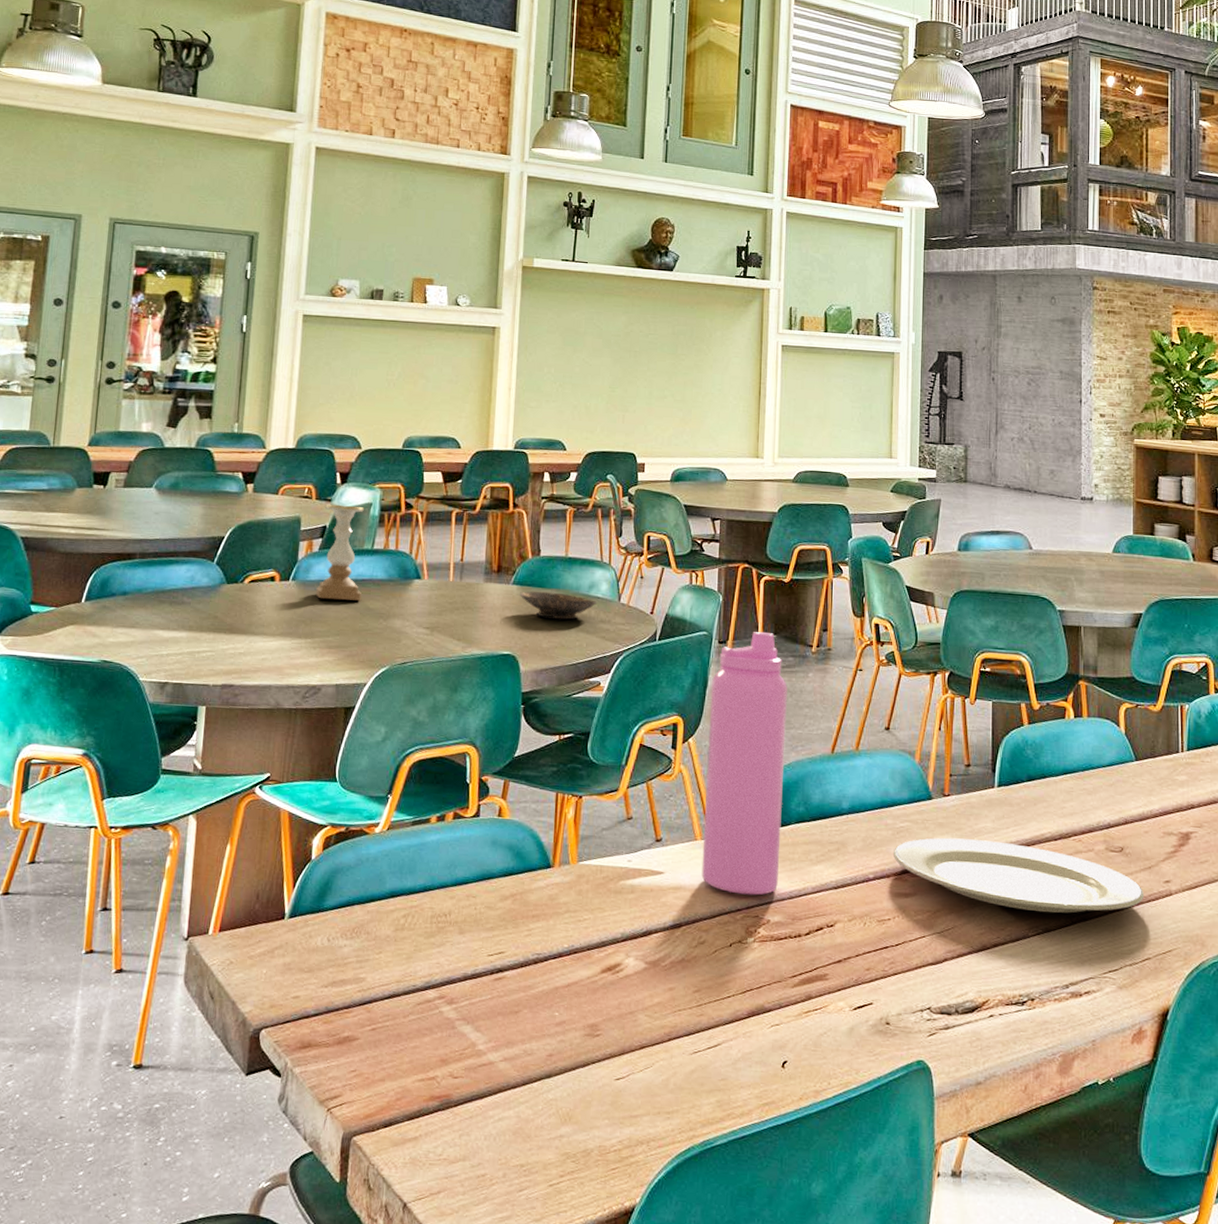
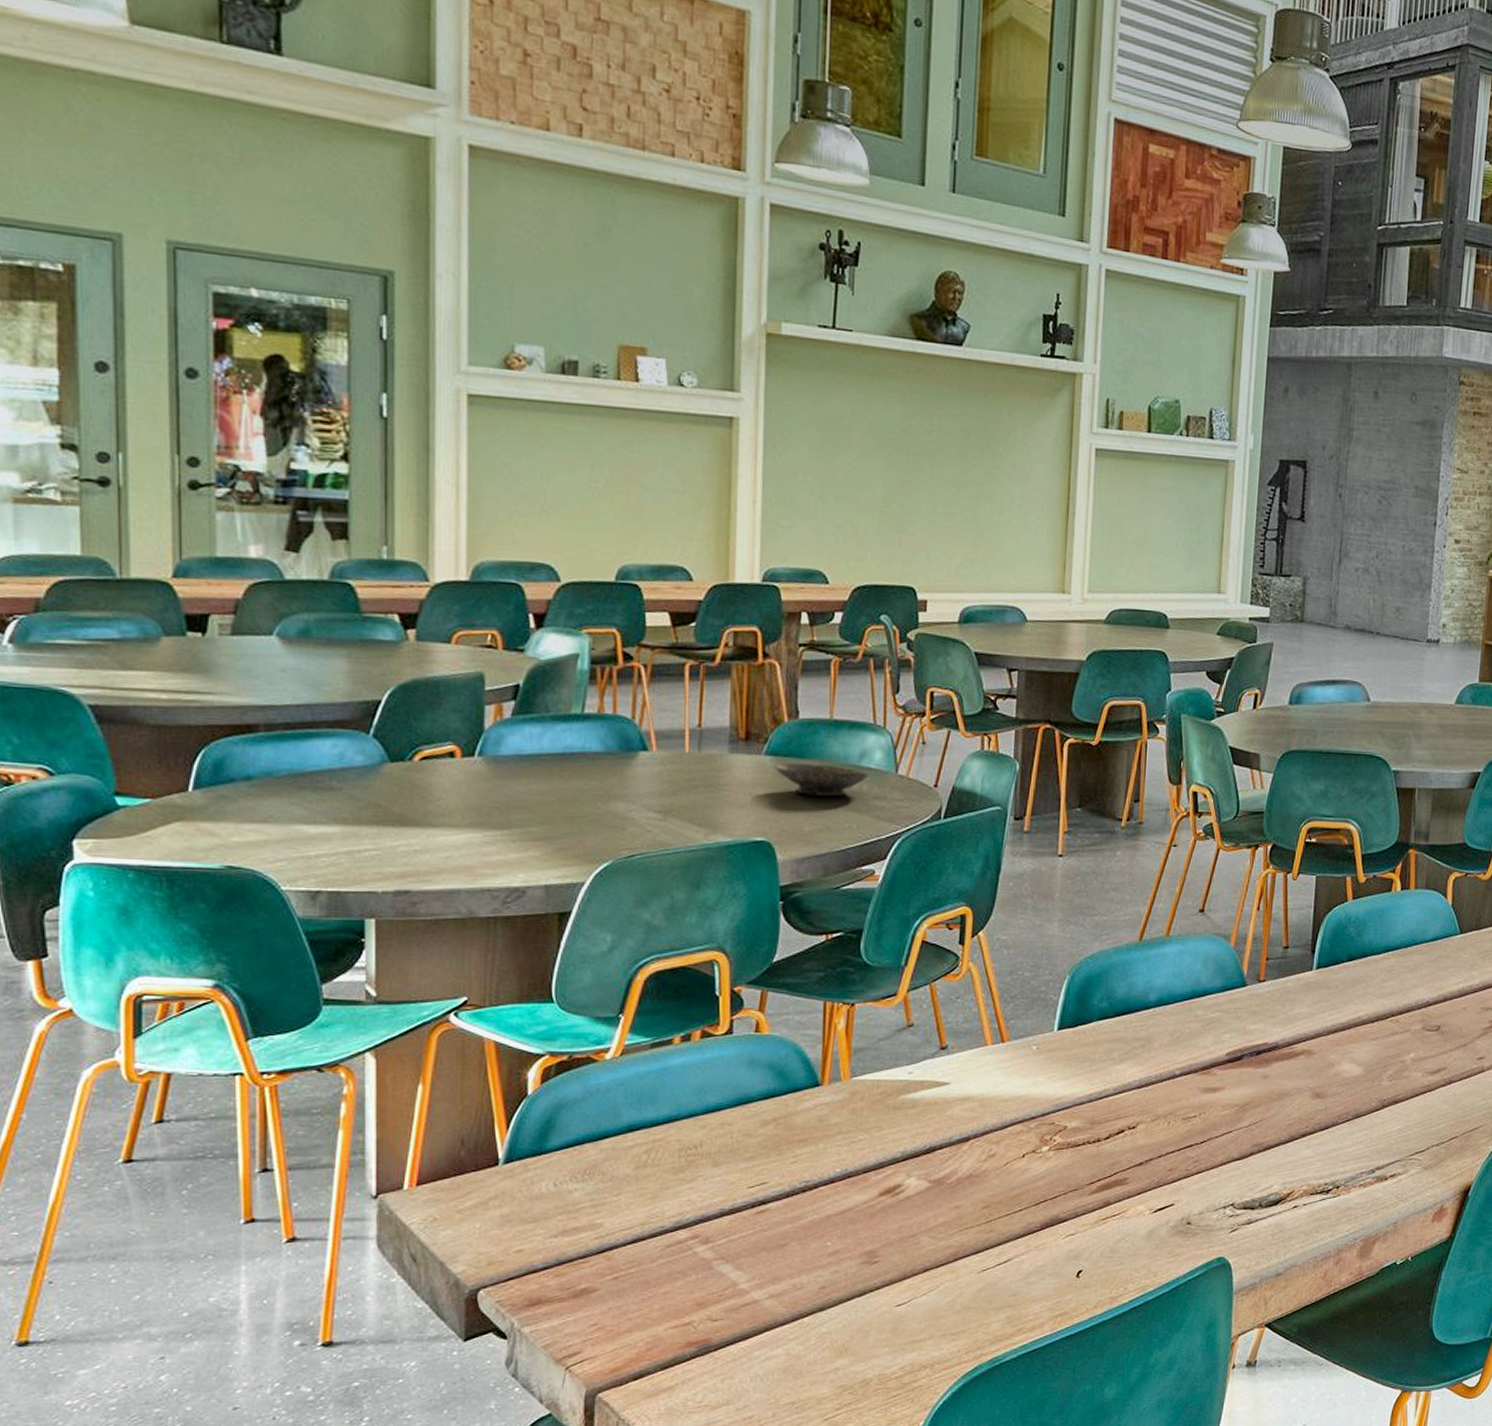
candle holder: present [315,504,364,601] -> none [510,656,571,780]
water bottle: present [701,631,787,896] -> none [992,804,1092,1101]
plate: present [892,838,1145,914] -> none [1201,1026,1457,1099]

